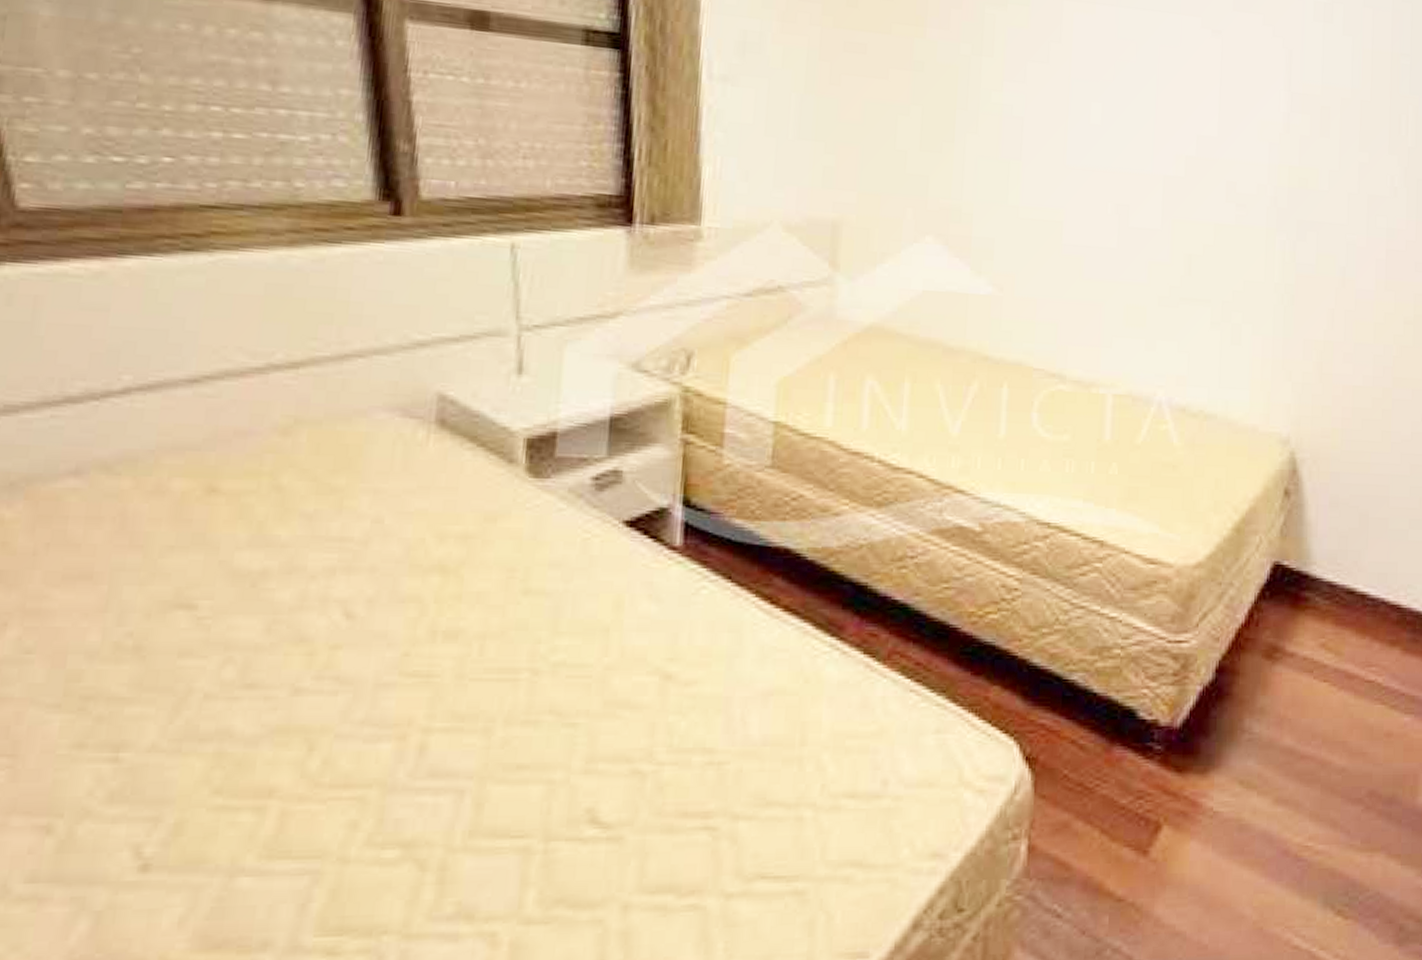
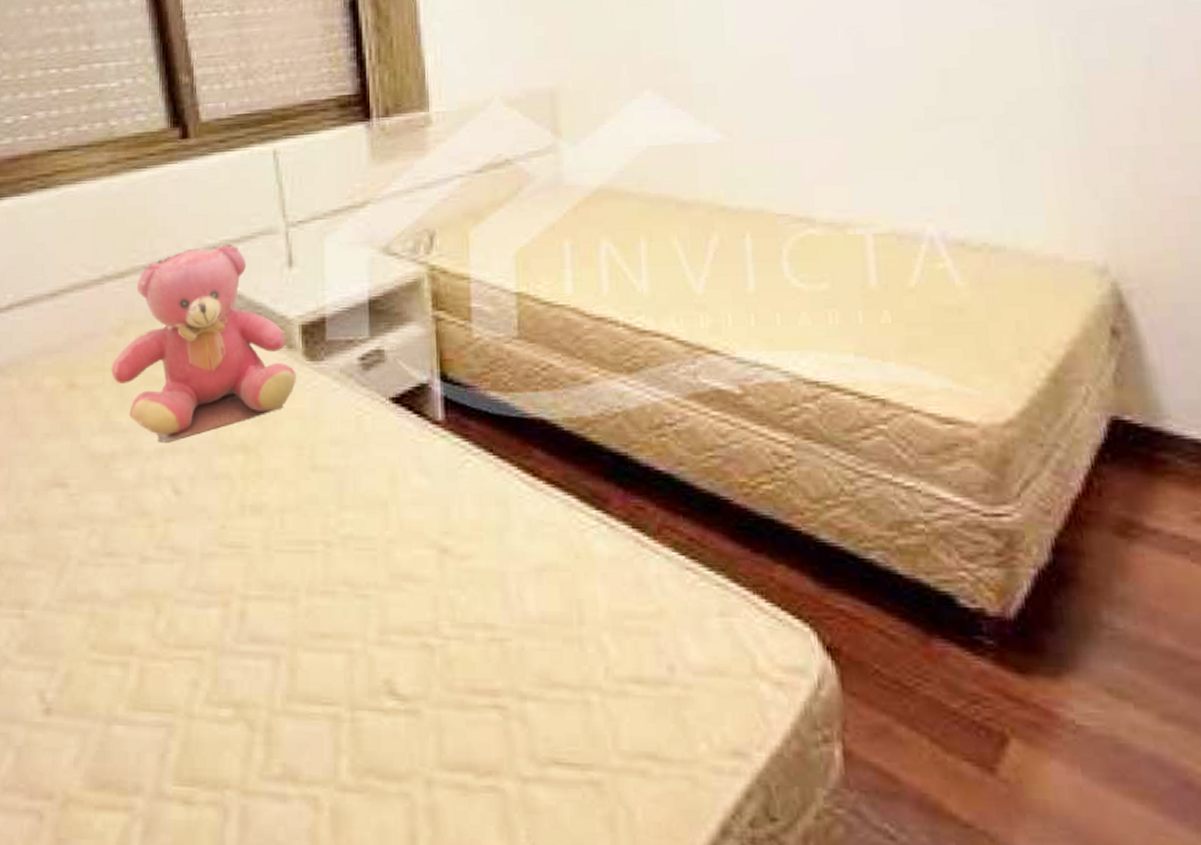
teddy bear: none [269,341,515,561] -> present [110,243,296,443]

